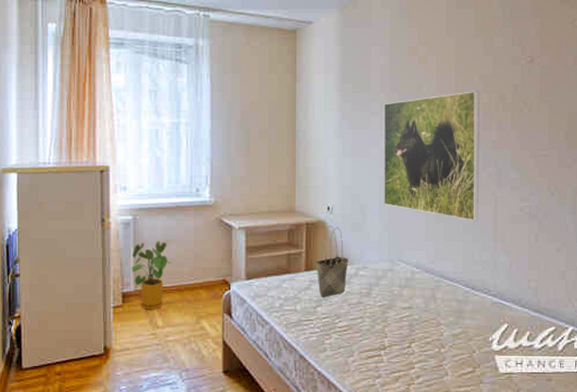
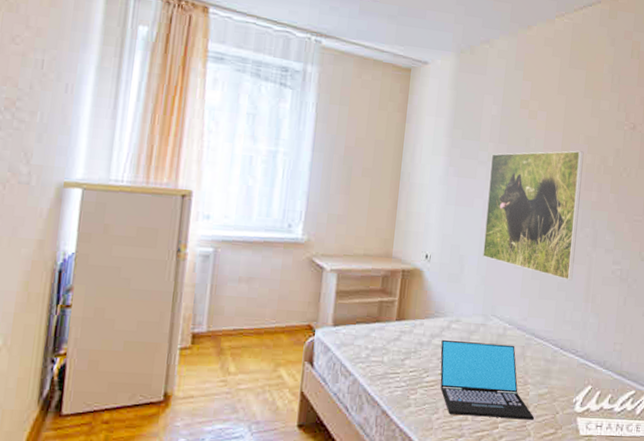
house plant: present [131,240,171,309] -> none [205,277,252,353]
tote bag: present [316,225,348,297] -> none [408,274,442,350]
laptop: none [350,286,451,360] -> present [440,339,535,420]

